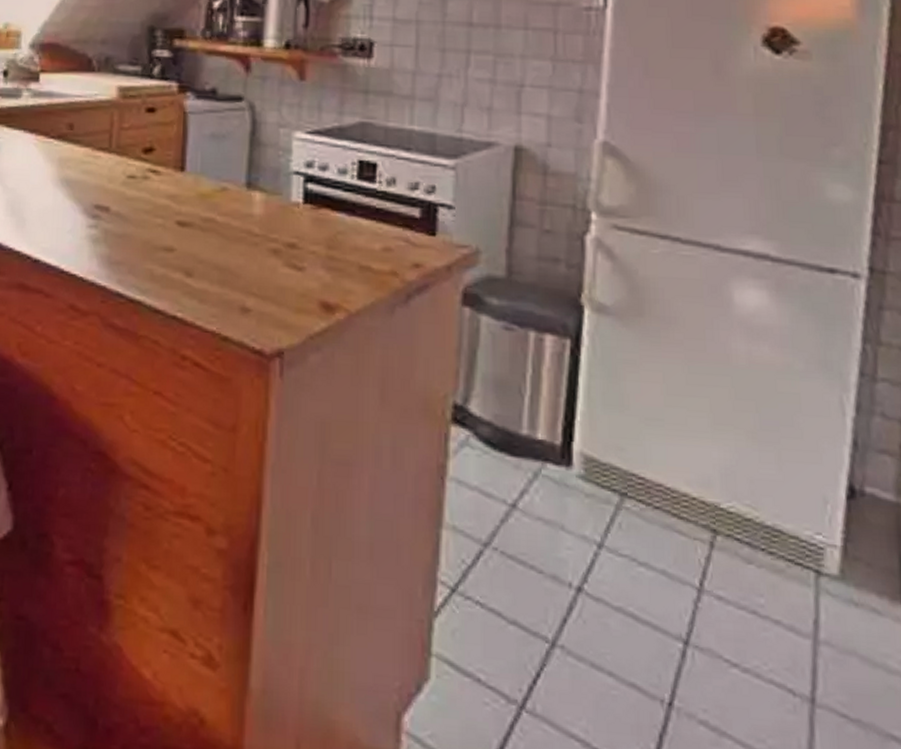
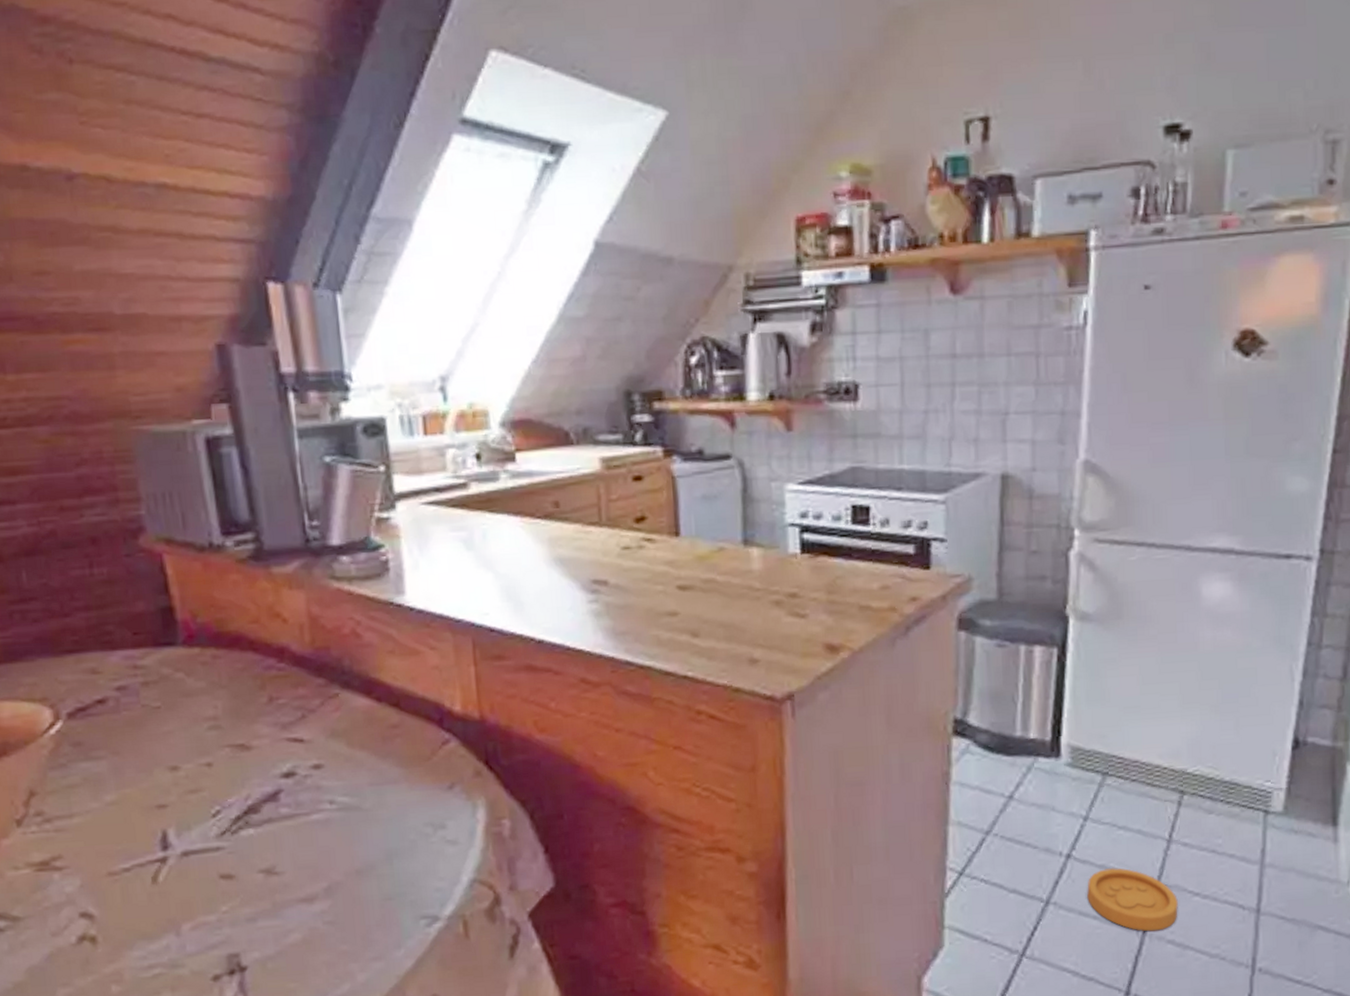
pet bowl: none [601,612,712,706] -> present [1087,867,1178,932]

